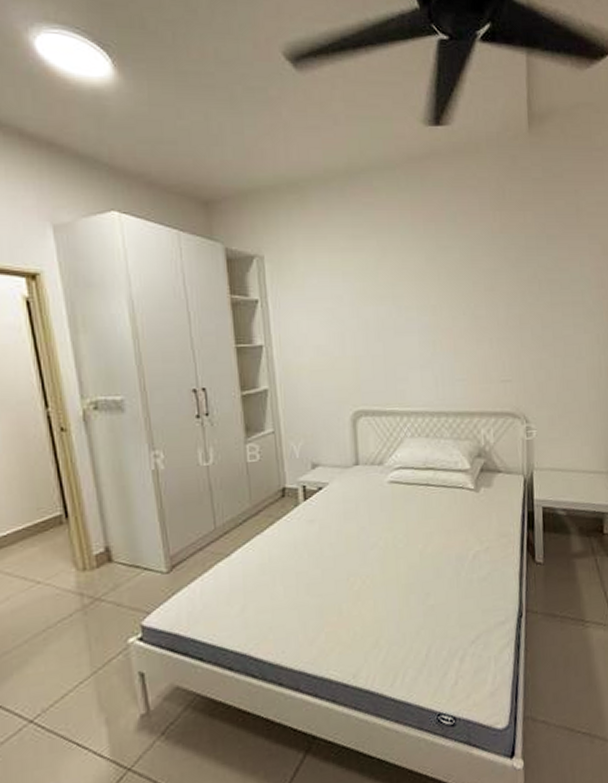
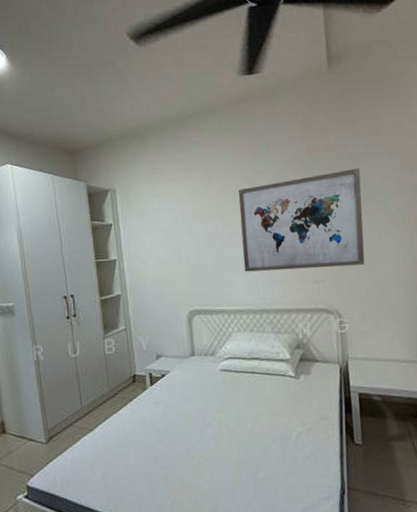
wall art: none [417,252,558,367] -> present [238,168,365,272]

